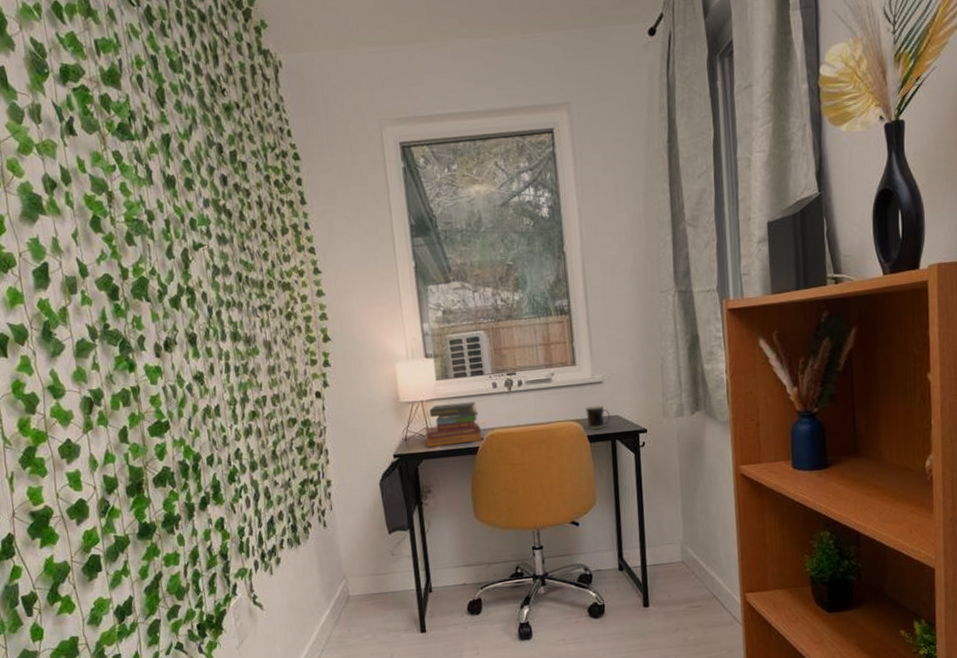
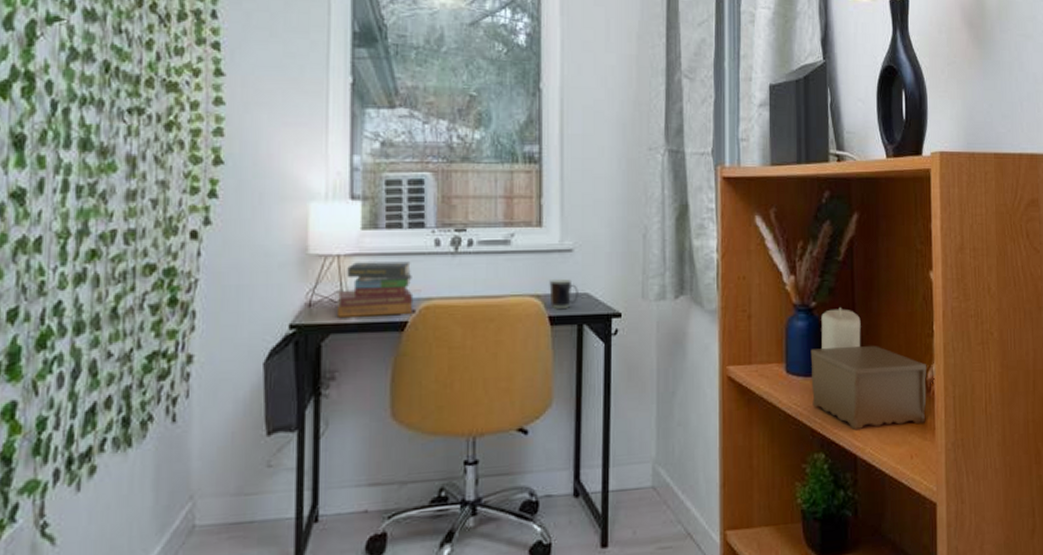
decorative box: none [814,441,926,512] -> present [810,346,927,431]
candle: none [823,411,862,448] -> present [821,307,861,350]

